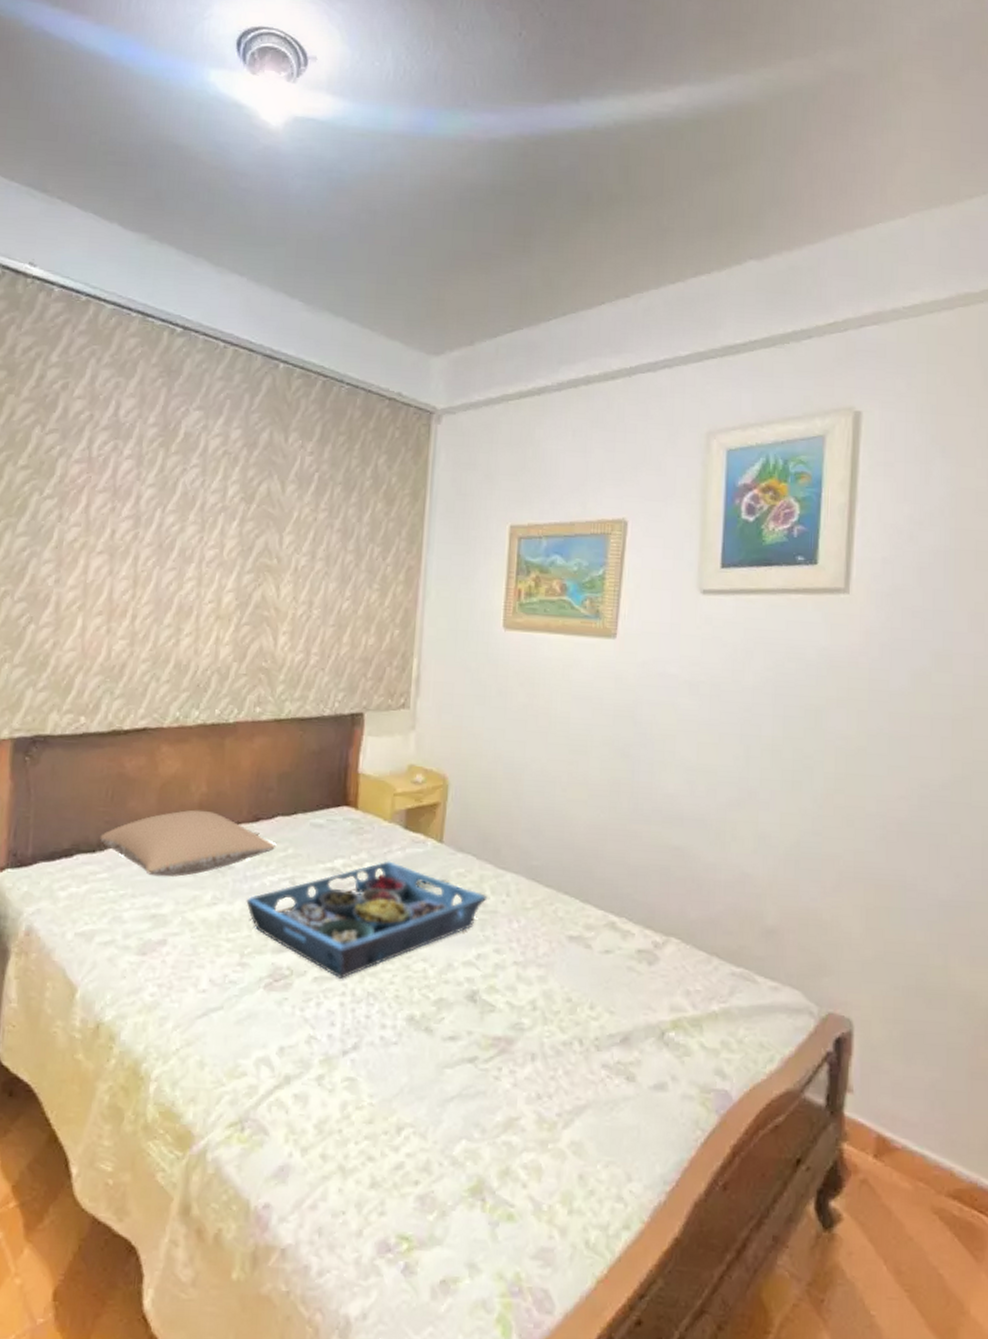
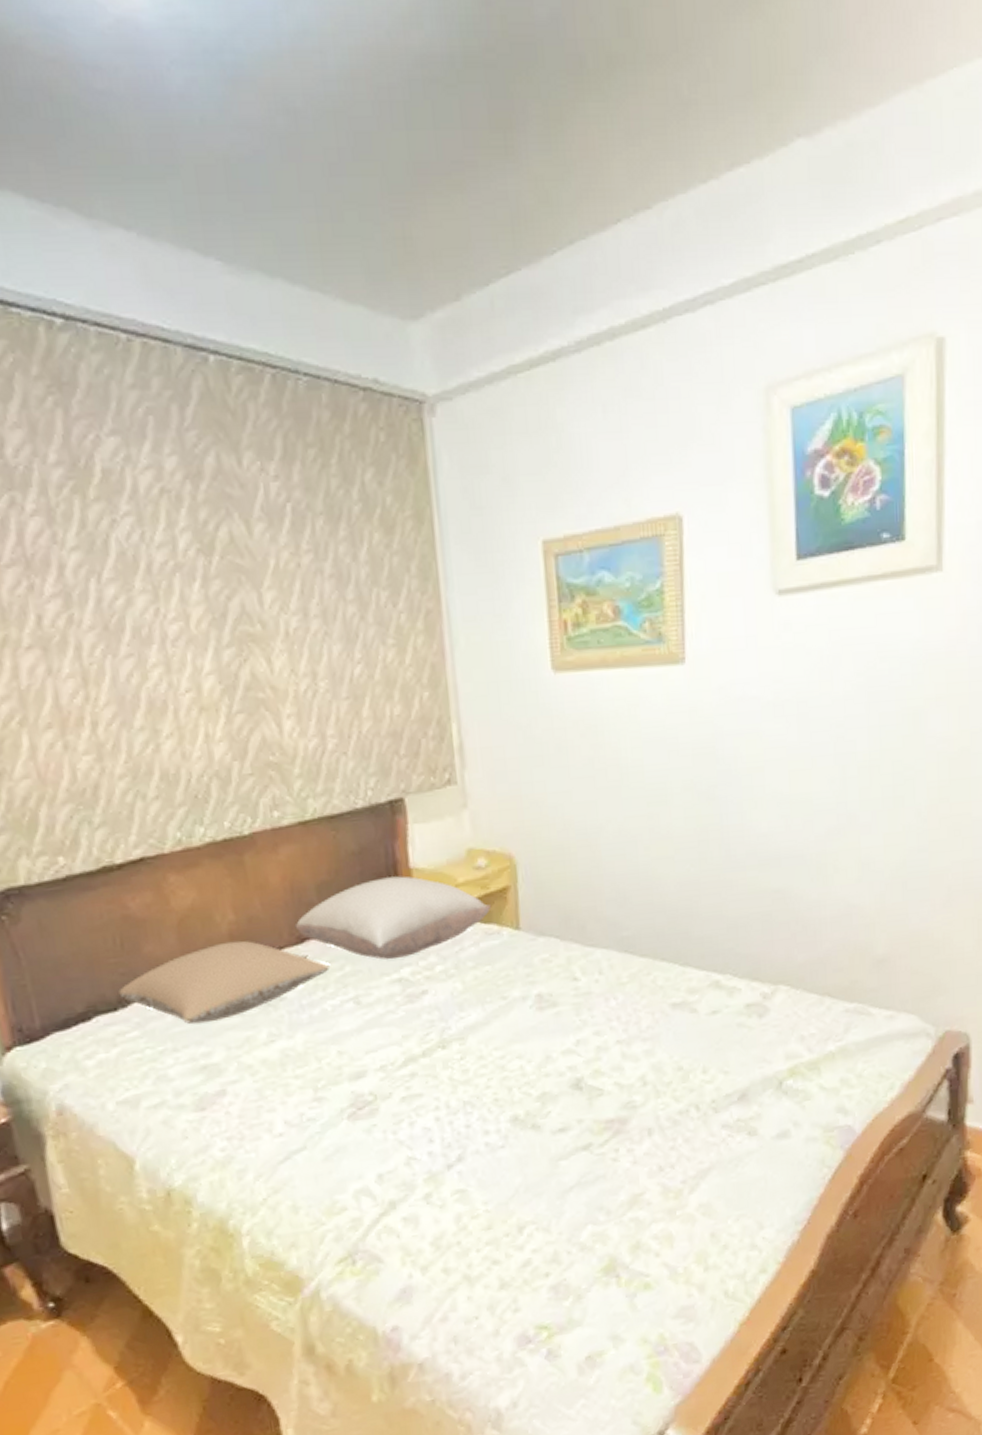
serving tray: present [246,861,486,979] -> none [308,959,577,1093]
pillow: none [254,777,422,850] -> present [294,876,492,960]

